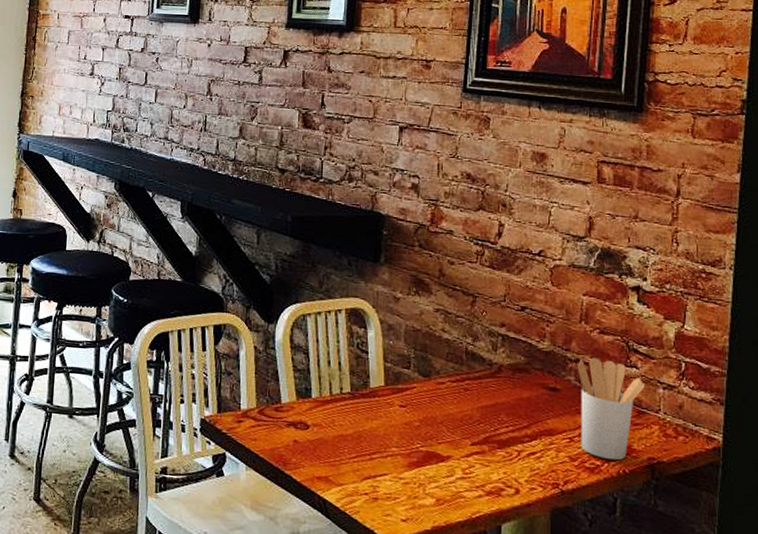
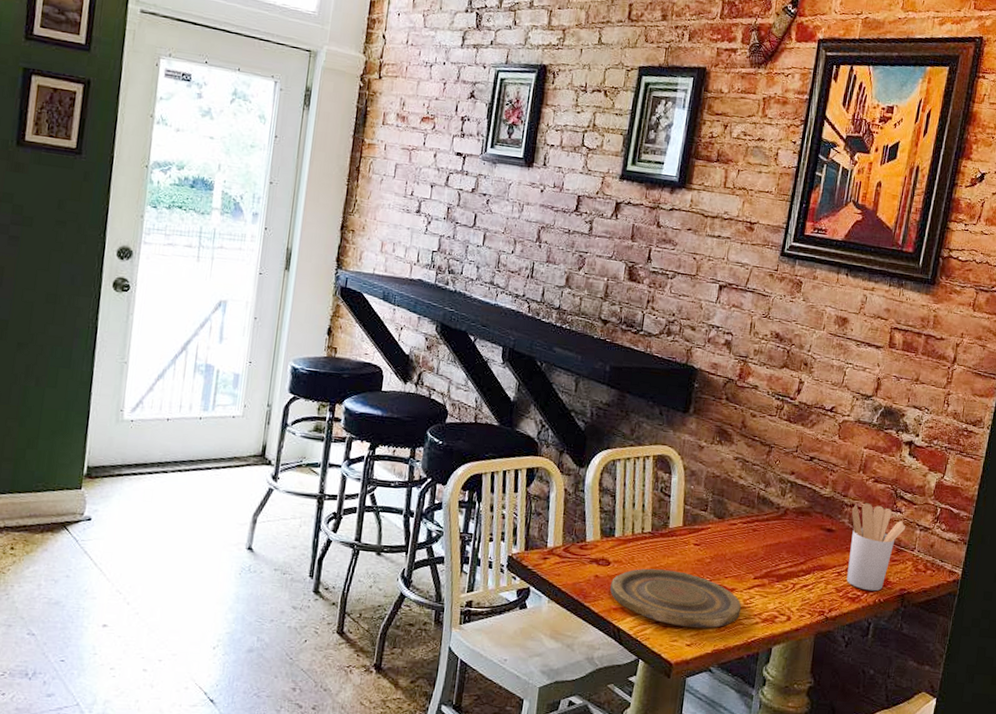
plate: none [312,432,461,501] -> present [610,568,742,628]

